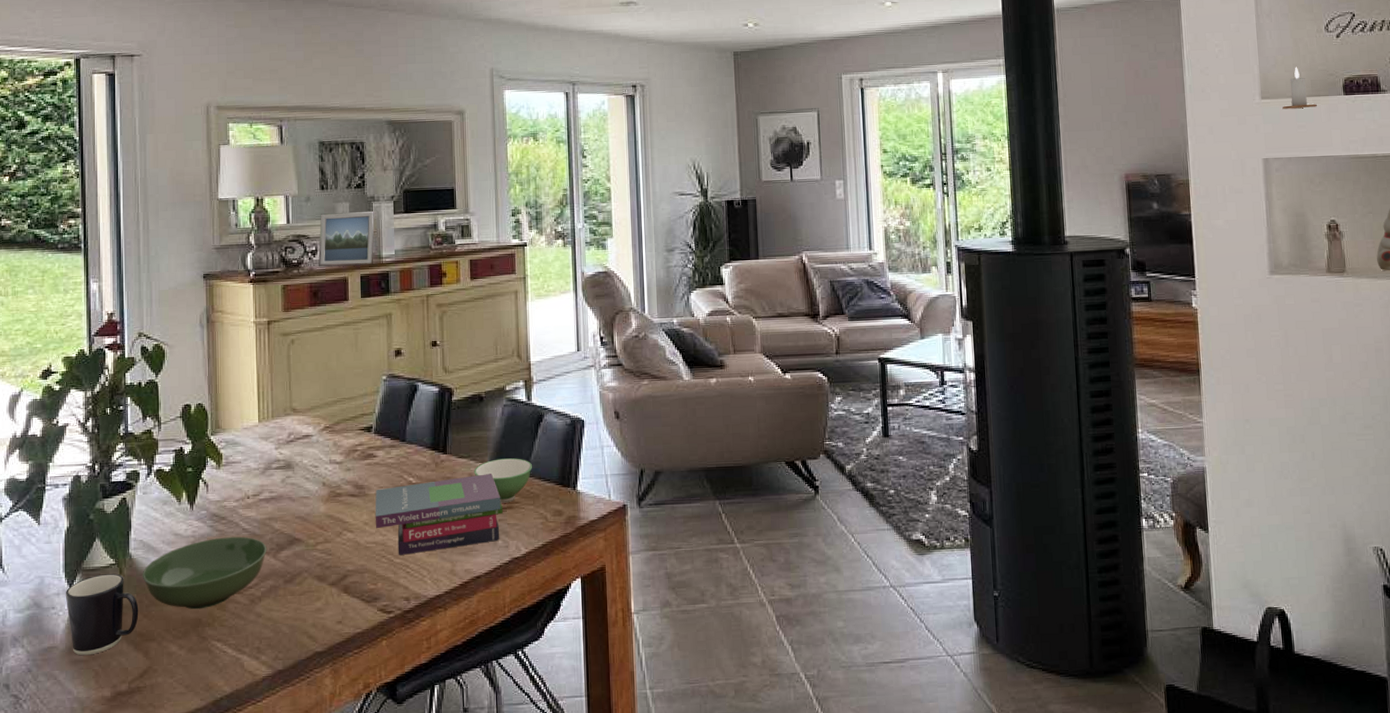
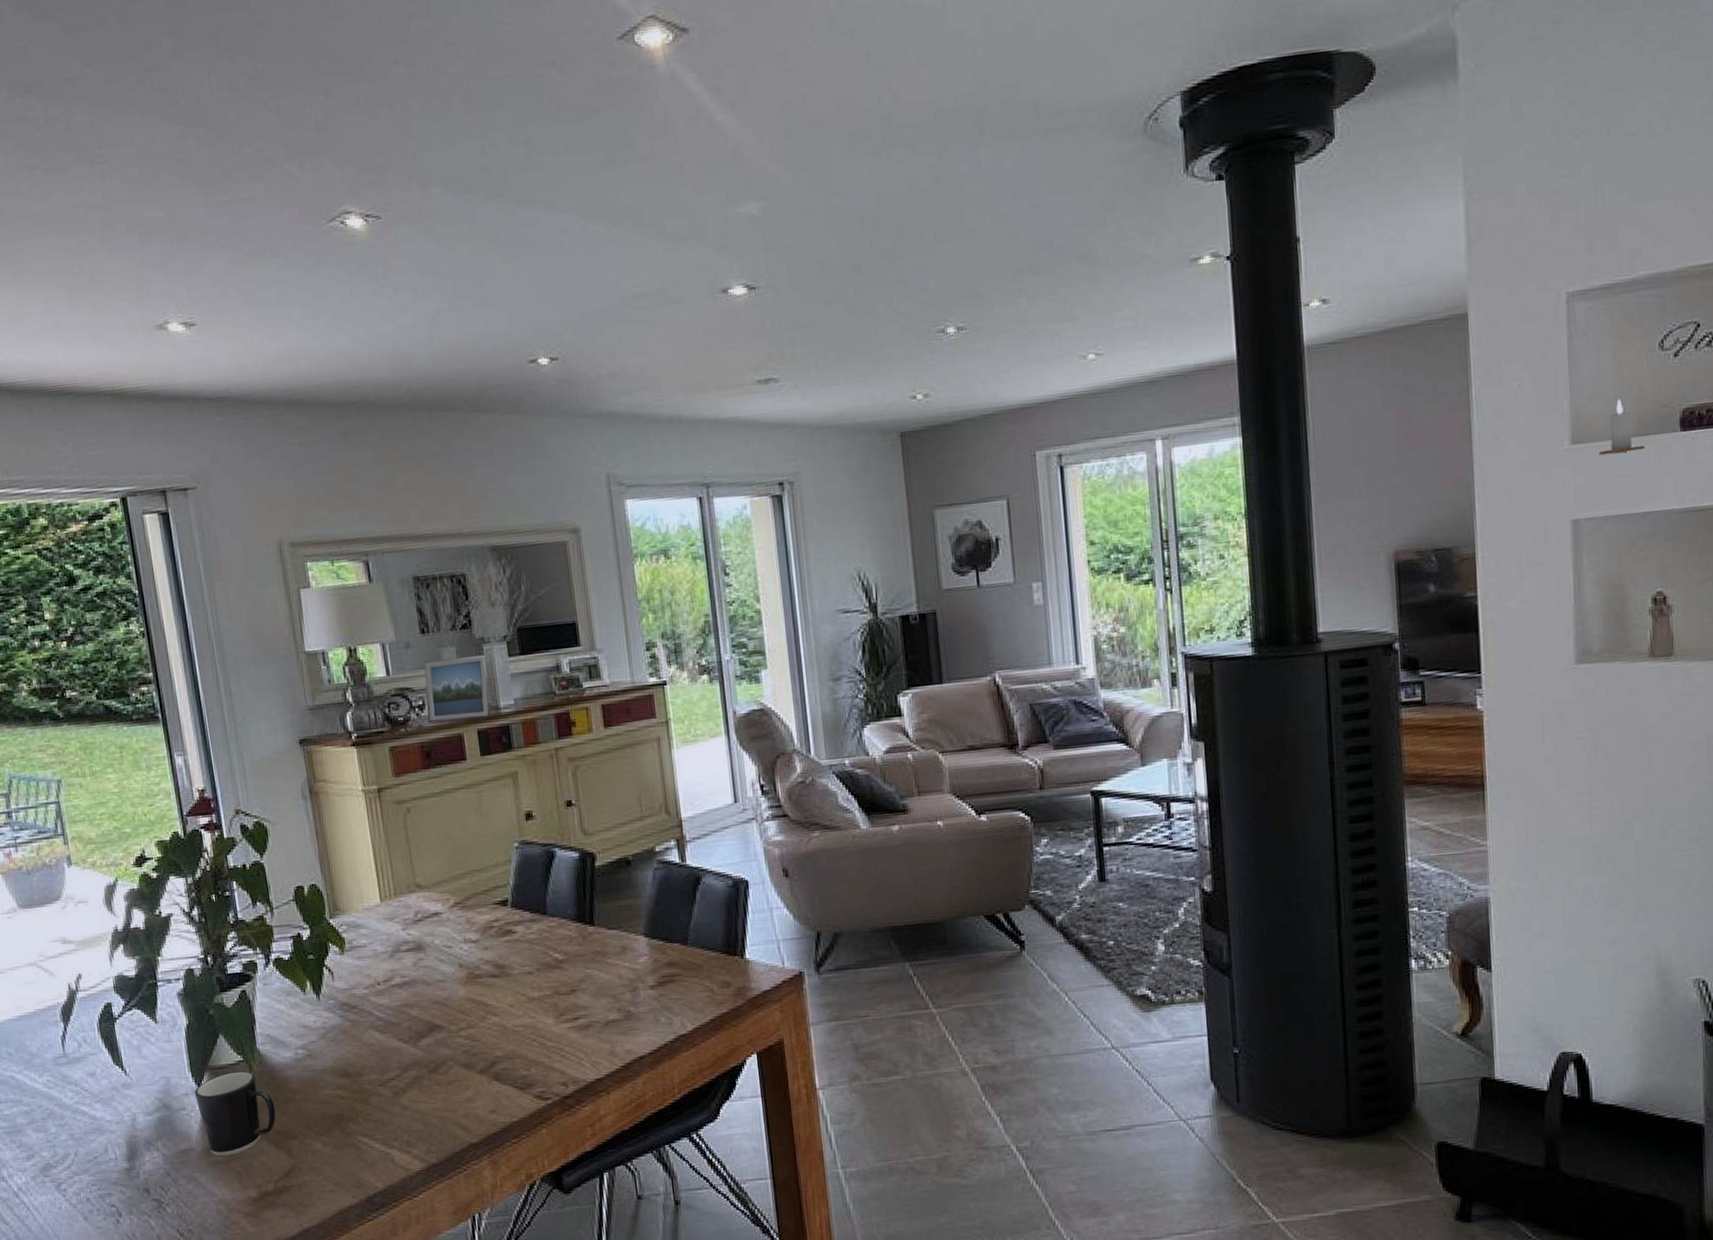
bowl: present [142,536,267,610] -> none [273,1025,406,1105]
books: present [375,474,503,555] -> none [518,945,663,1038]
bowl: present [474,458,533,503] -> none [627,926,693,977]

